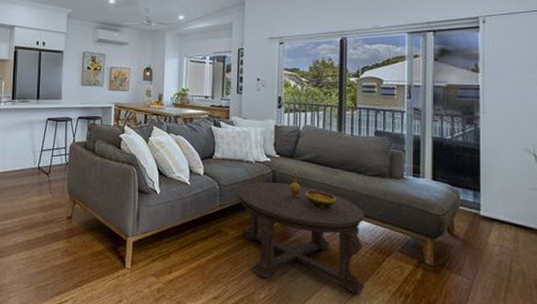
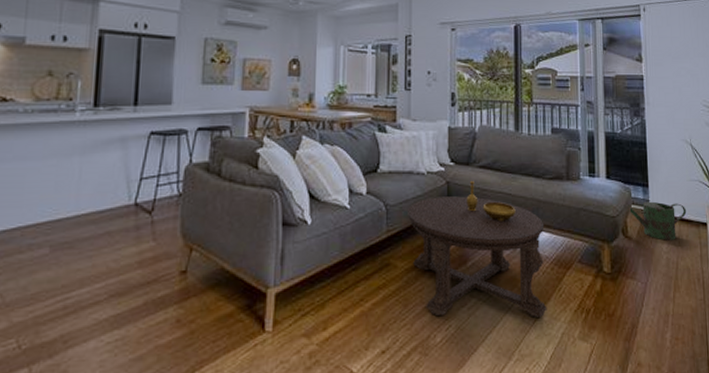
watering can: none [456,204,525,244] -> present [628,201,687,241]

